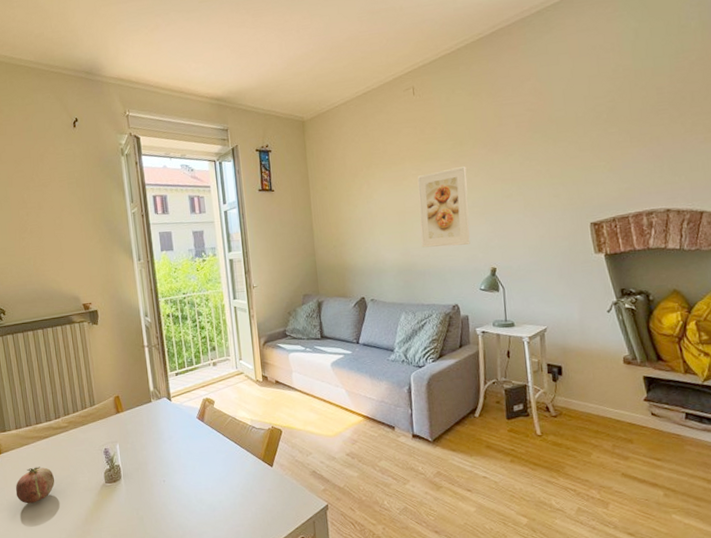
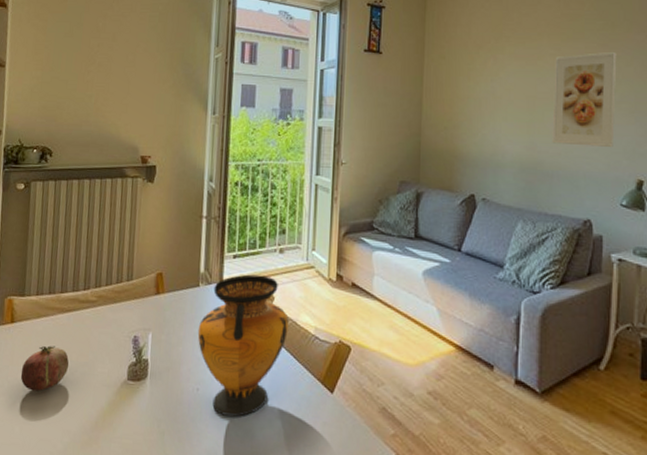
vase: none [156,385,230,497] -> present [197,274,289,417]

